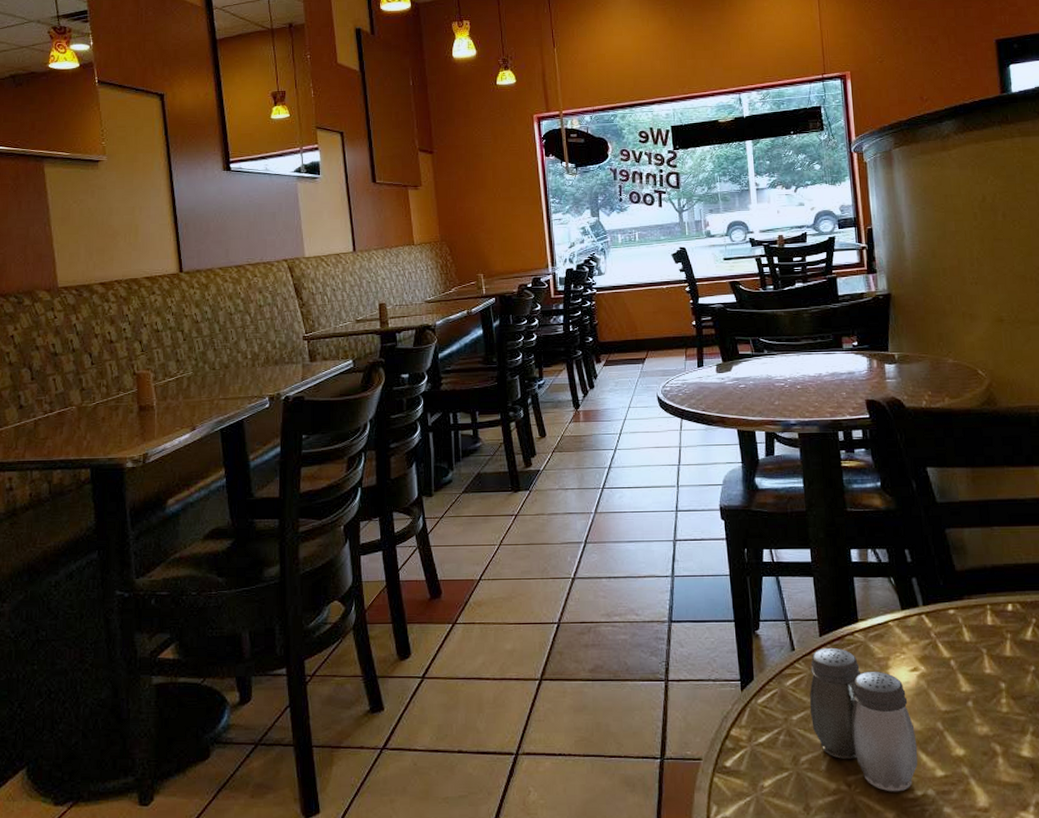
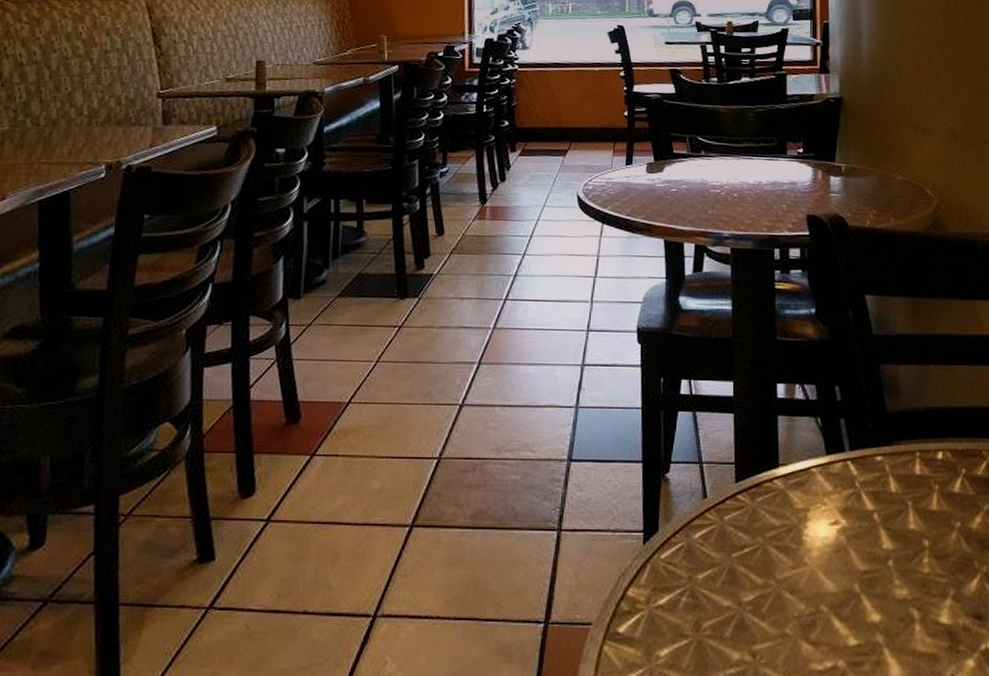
salt and pepper shaker: present [809,647,918,792] -> none [718,495,831,664]

